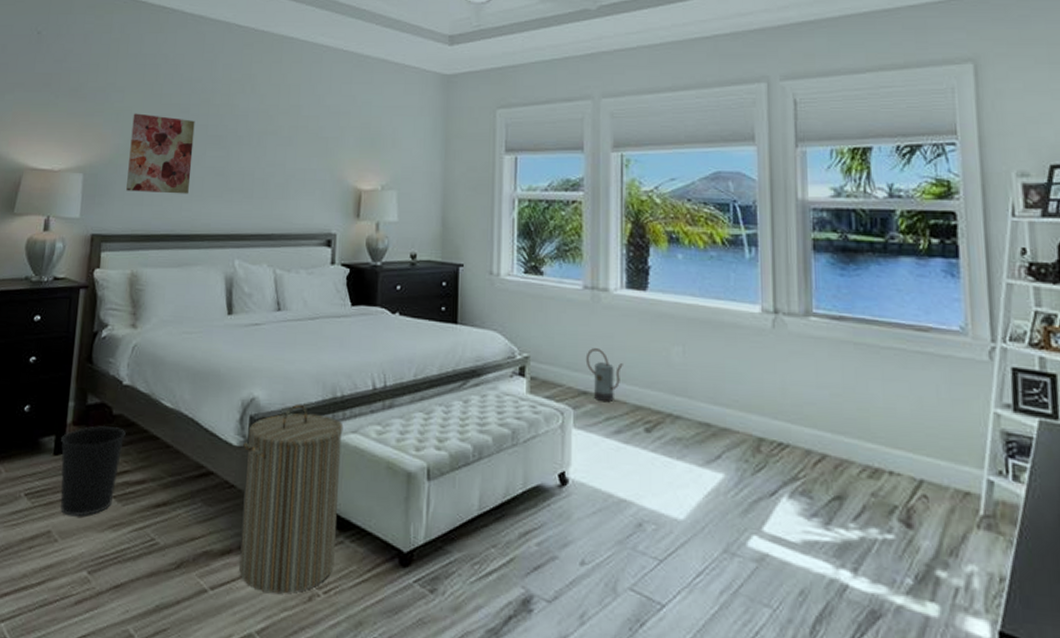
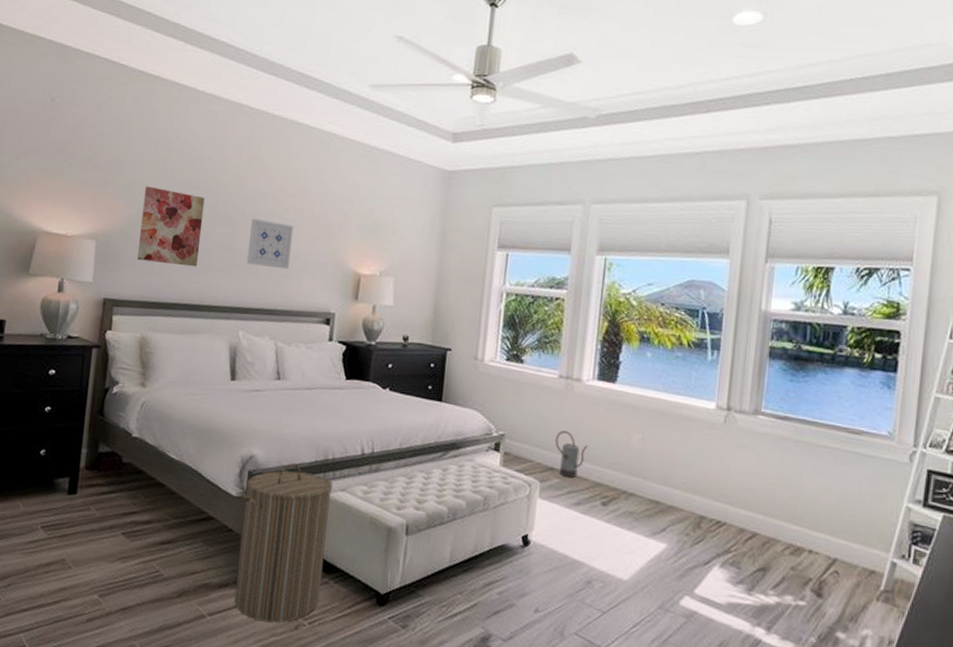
wastebasket: present [60,425,126,517] -> none [74,471,134,549]
wall art: none [240,139,288,191] -> present [246,219,294,270]

